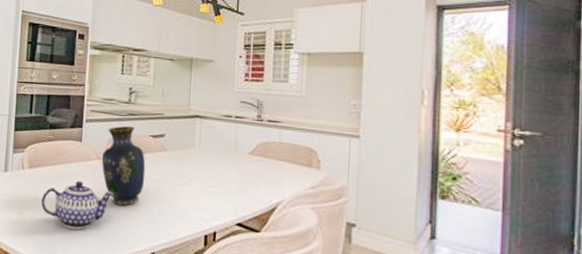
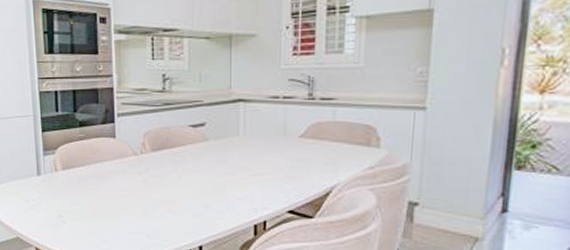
teapot: present [41,180,114,230] -> none [79,179,155,229]
vase: present [102,125,146,206] -> none [139,116,187,202]

